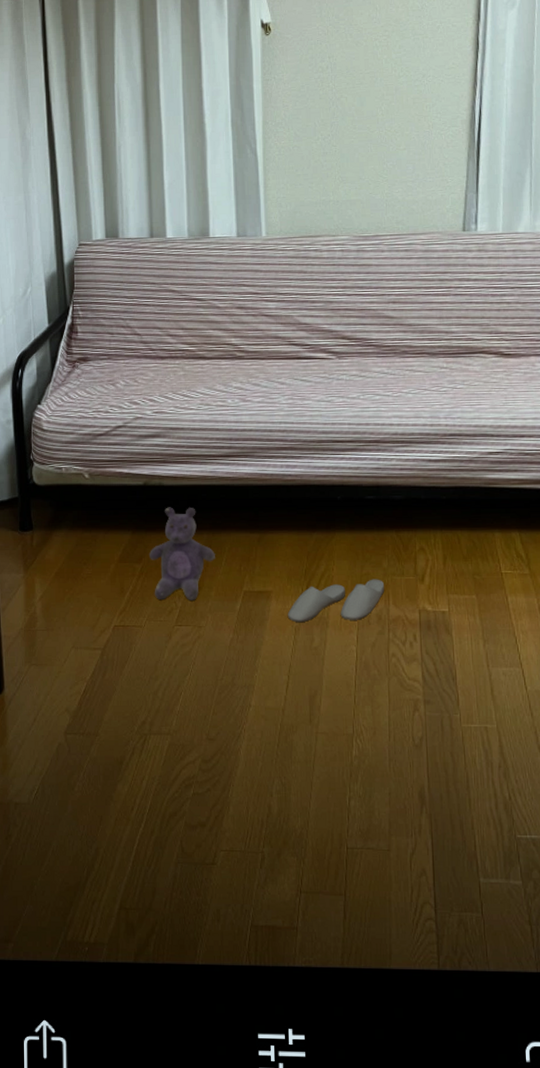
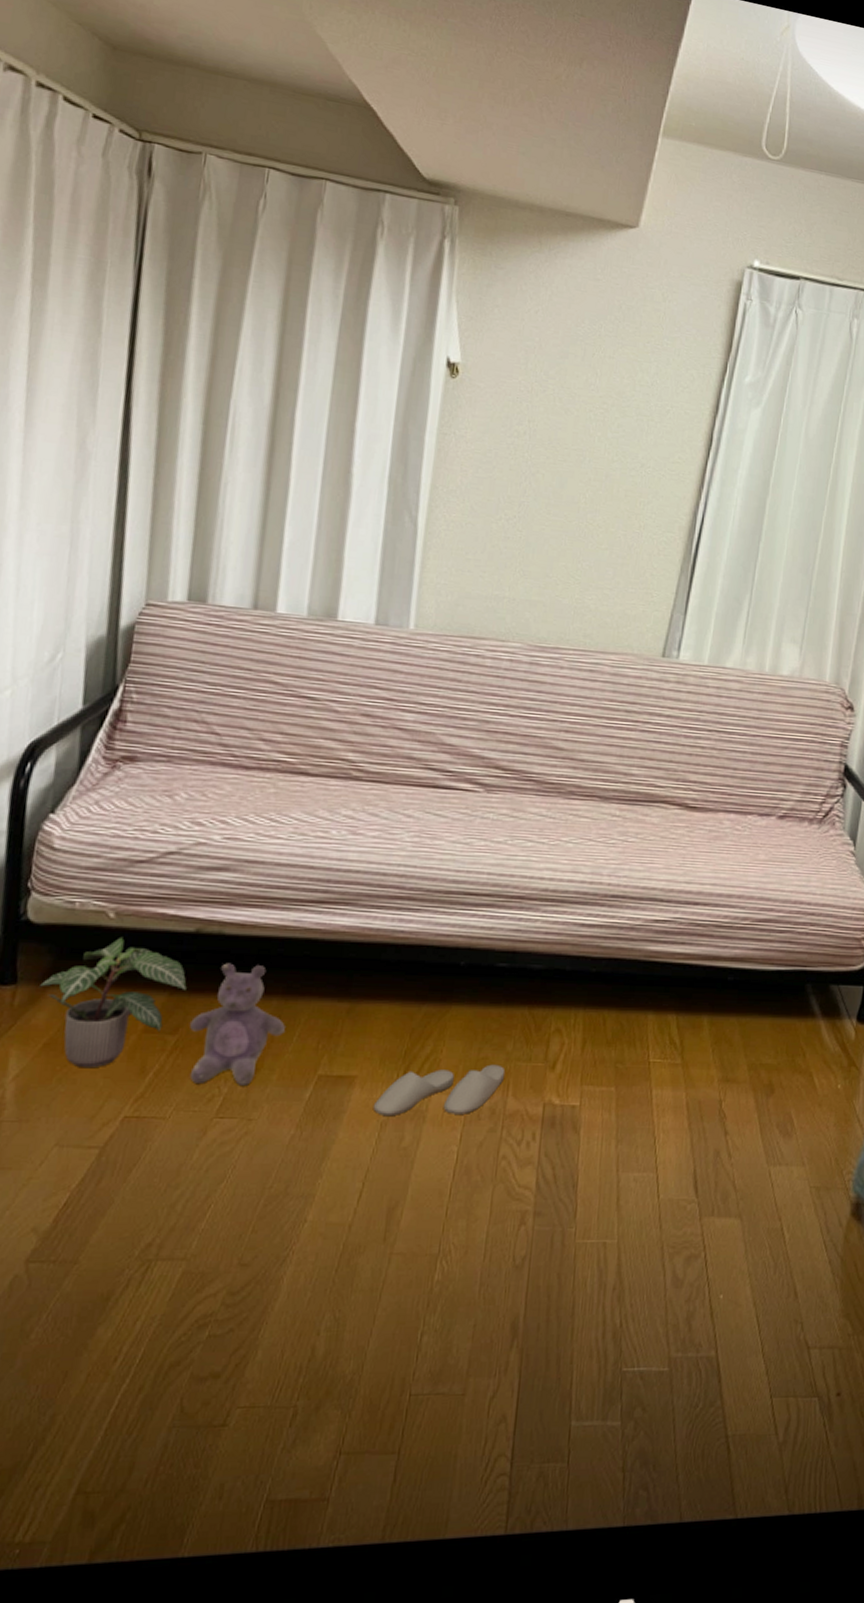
potted plant: none [48,491,143,590] -> present [40,936,187,1069]

